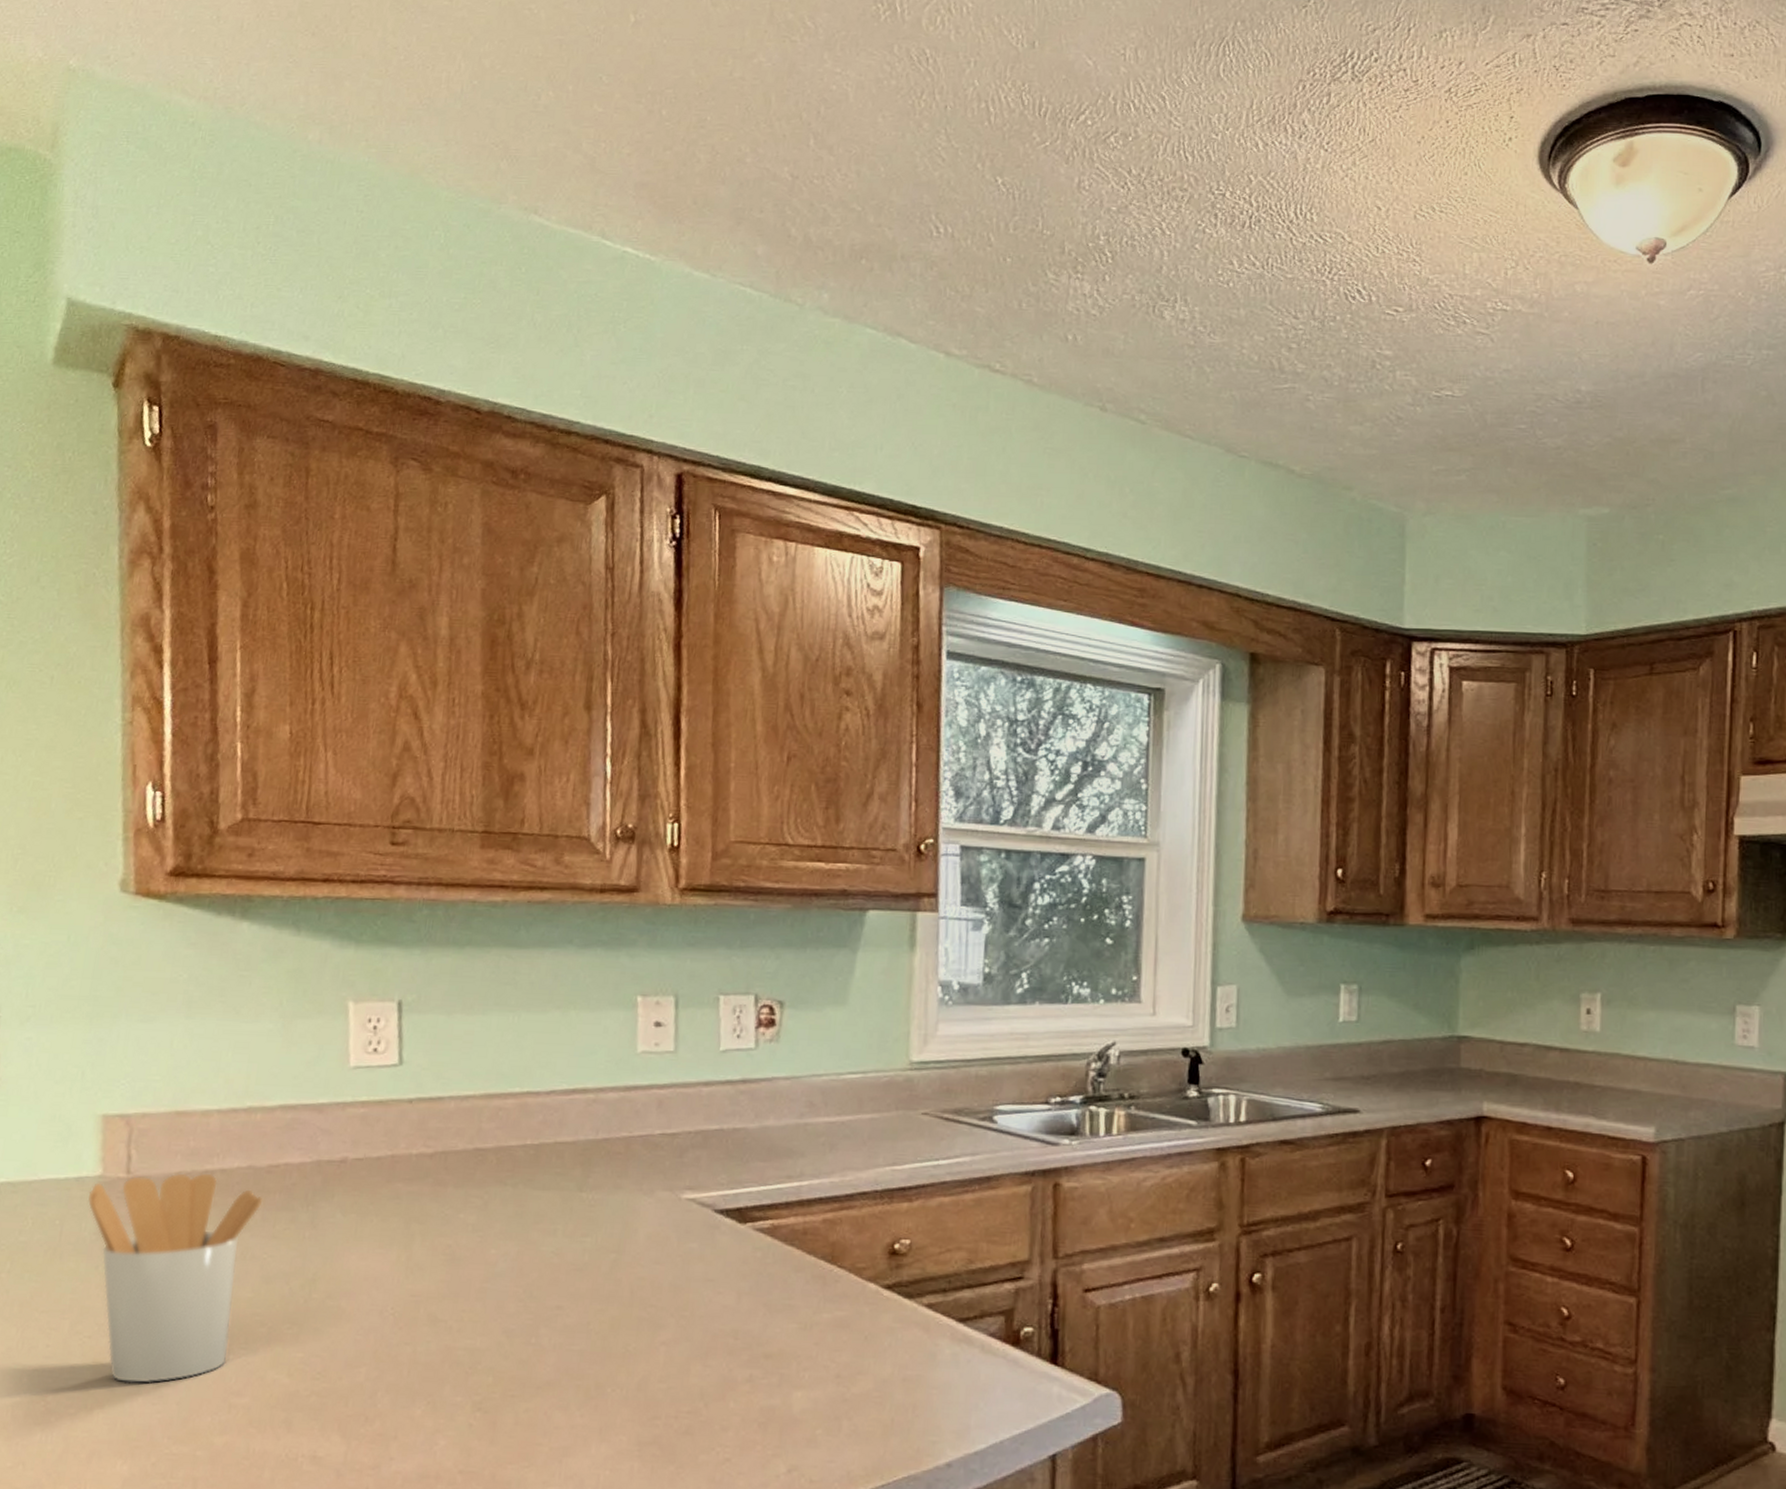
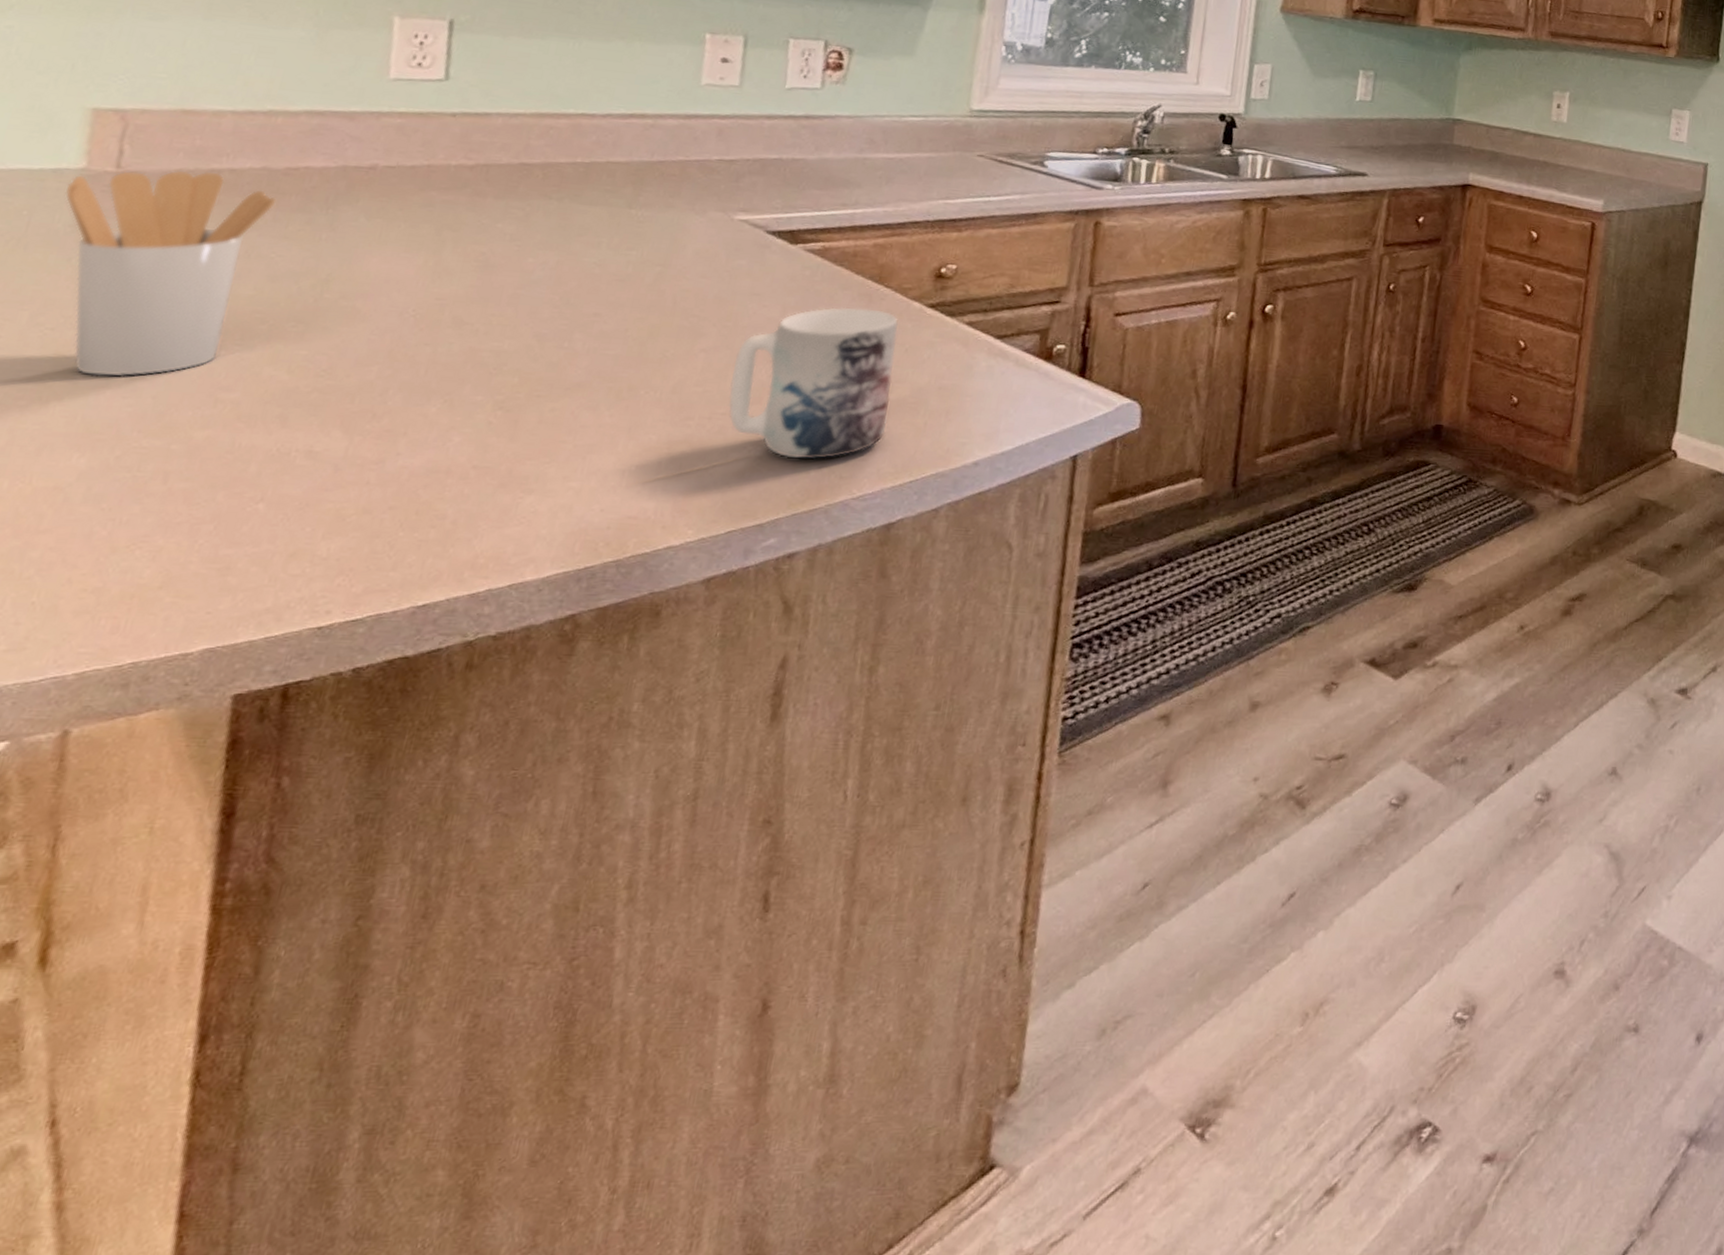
mug: none [692,1291,856,1462] -> present [728,307,899,460]

